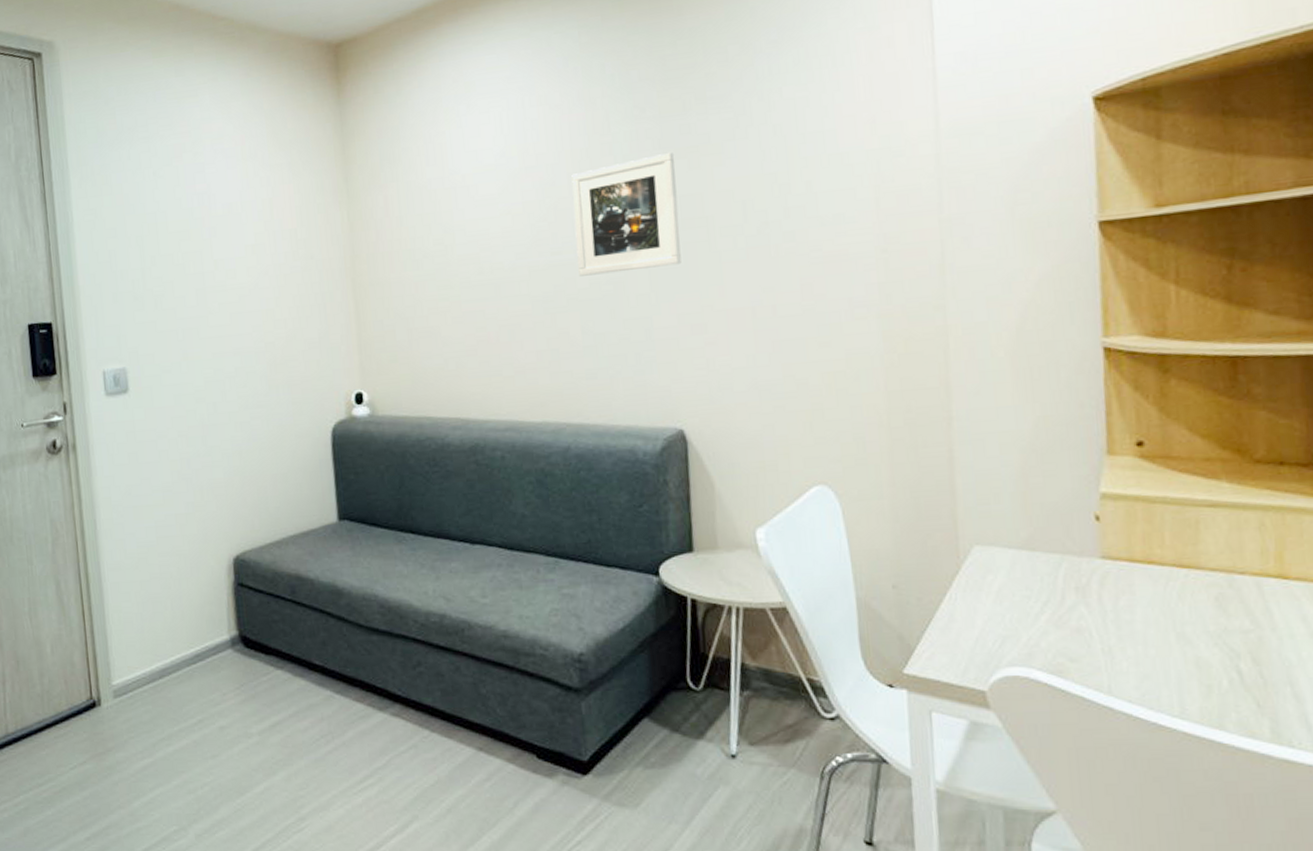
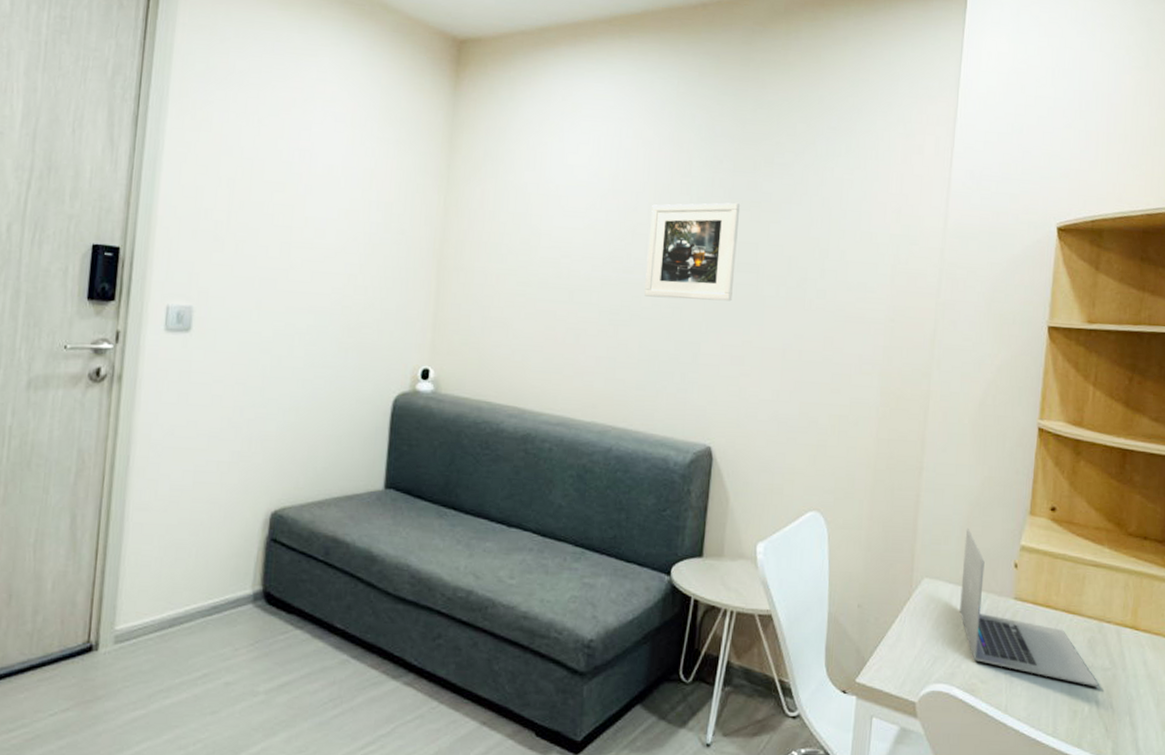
laptop: none [1021,480,1239,655] -> present [960,527,1099,688]

